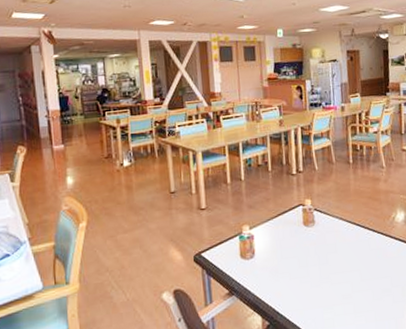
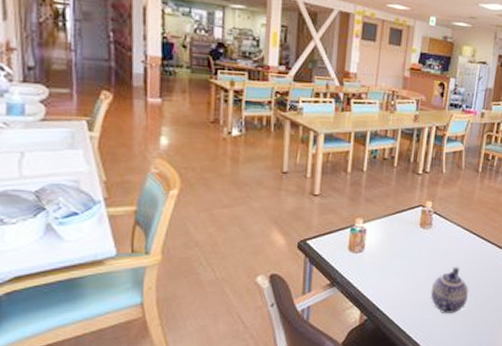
teapot: none [326,261,365,311] -> present [430,267,468,313]

